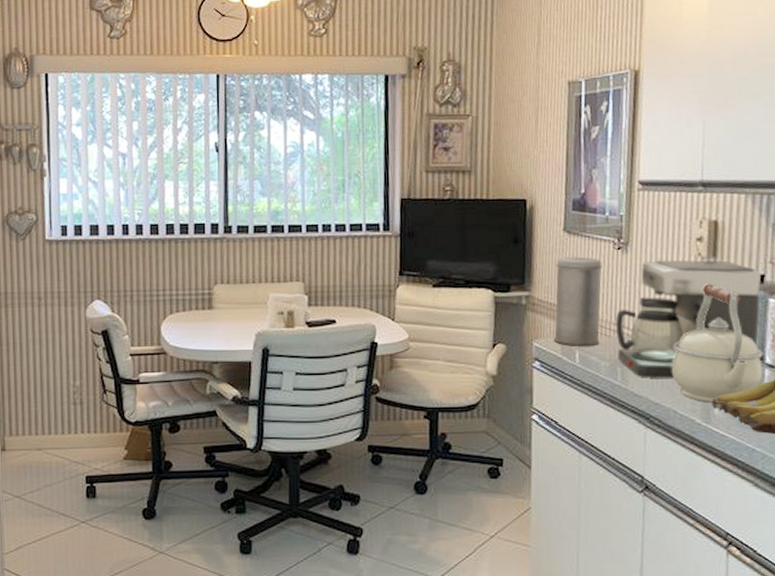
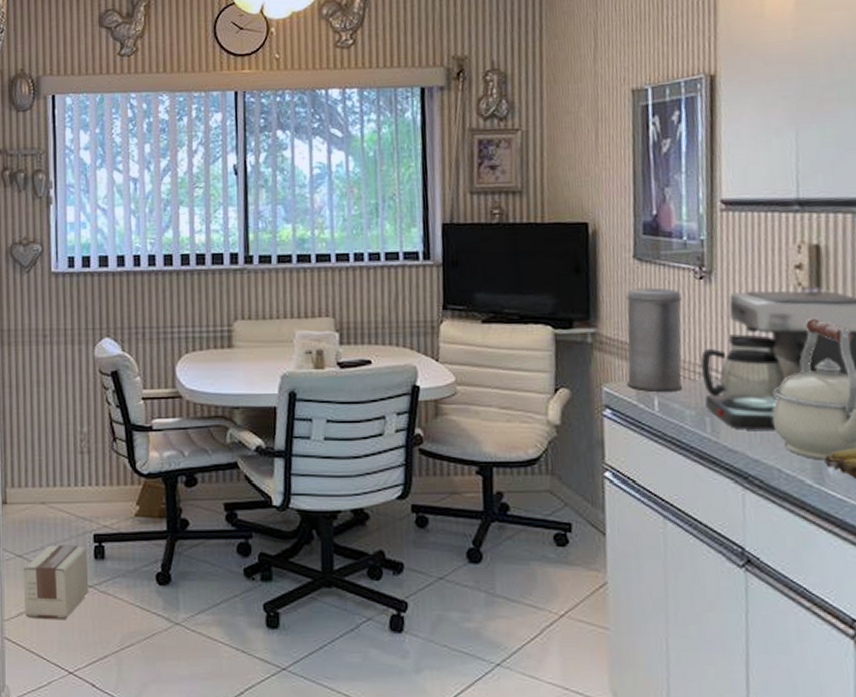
box: none [21,486,82,552] -> present [23,545,89,620]

